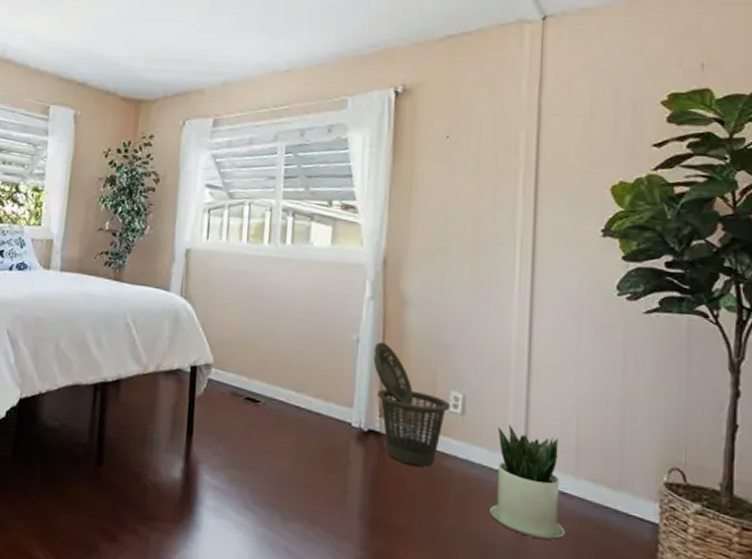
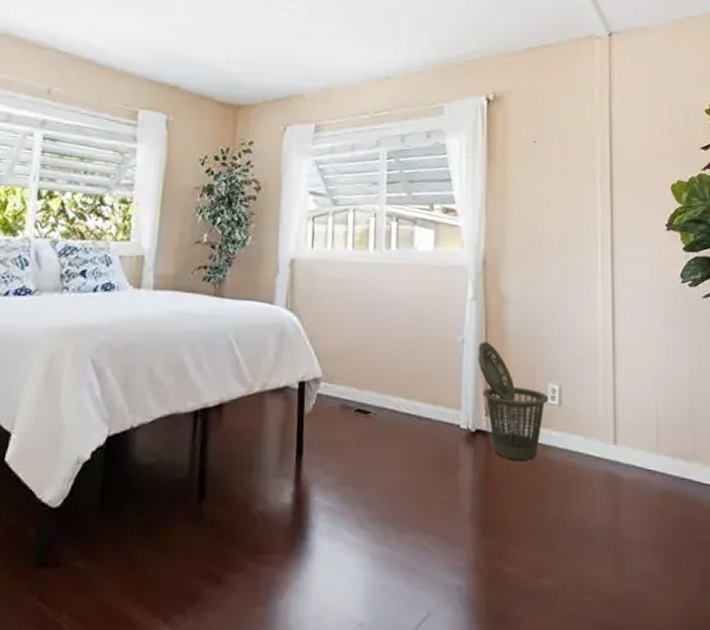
planter: present [490,424,565,541] -> none [588,410,651,517]

